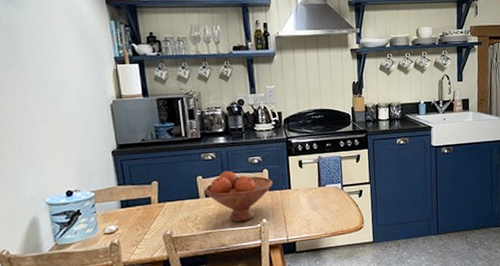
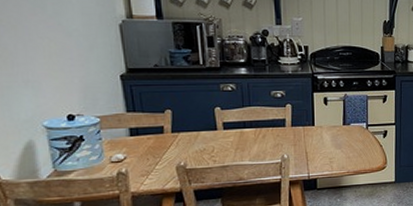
fruit bowl: present [204,170,273,222] -> none [222,103,297,156]

